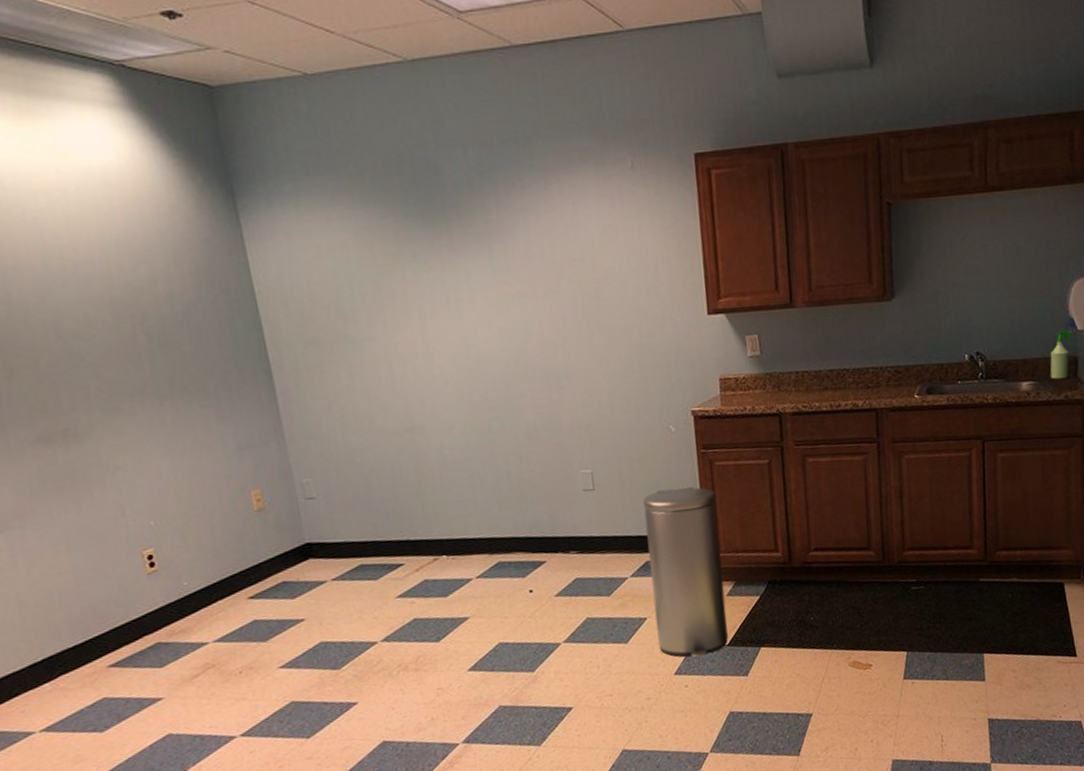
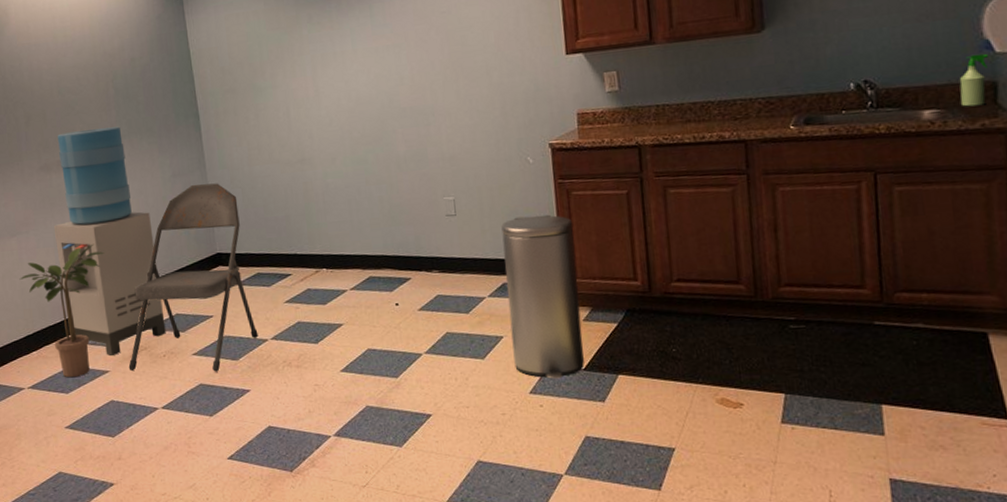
potted plant: none [14,538,147,713] -> present [19,243,106,378]
water cooler: none [60,384,241,679] -> present [53,126,166,355]
folding chair: none [190,457,365,695] -> present [128,183,258,372]

